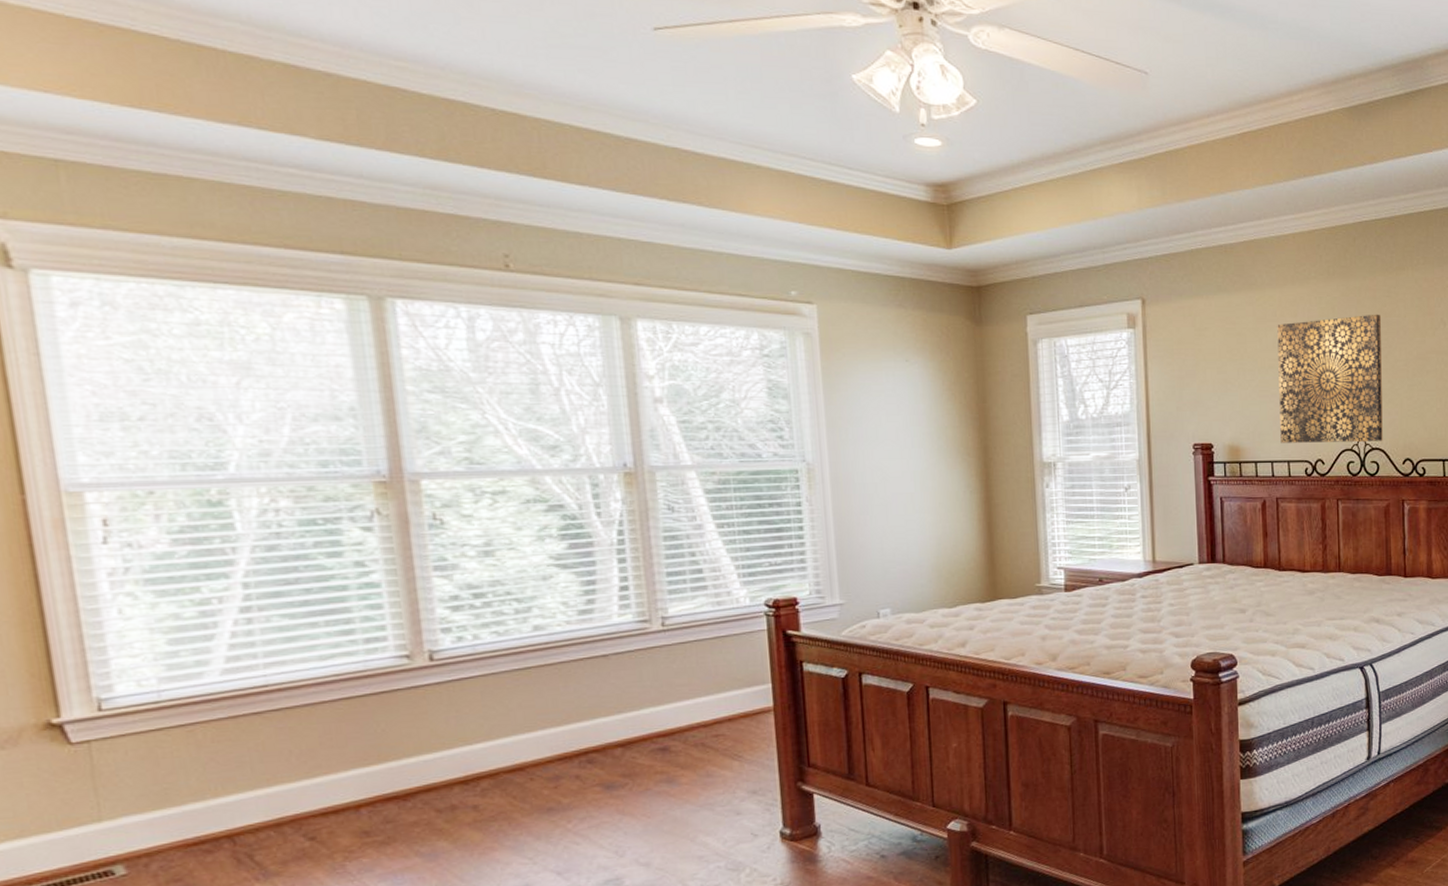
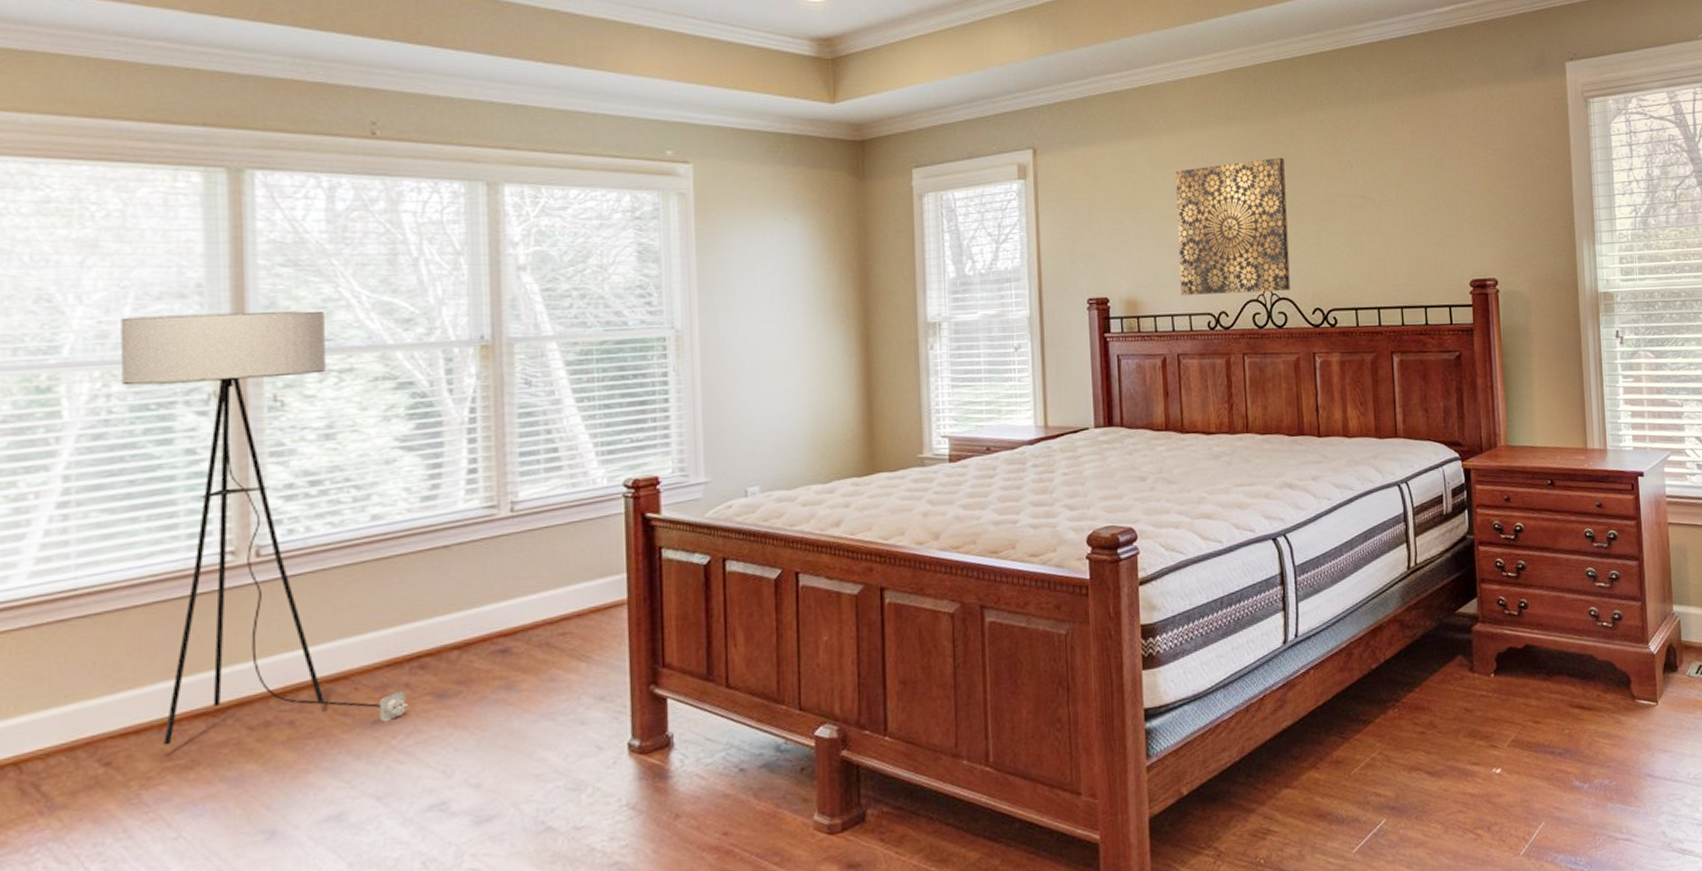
floor lamp: none [281,435,579,824] -> present [121,310,408,746]

